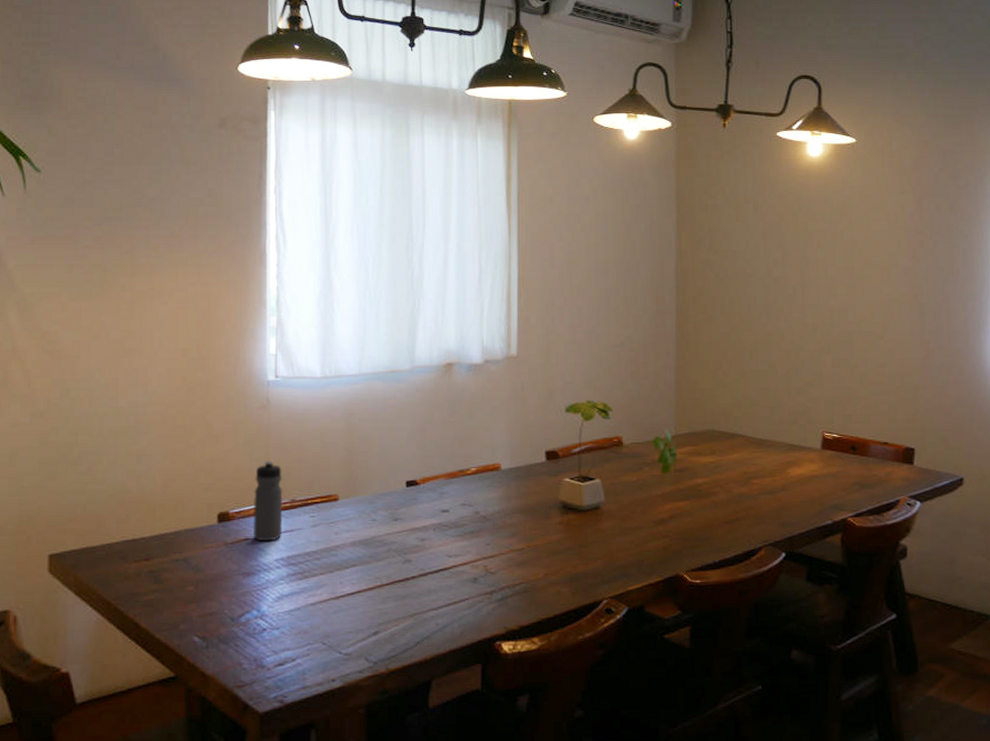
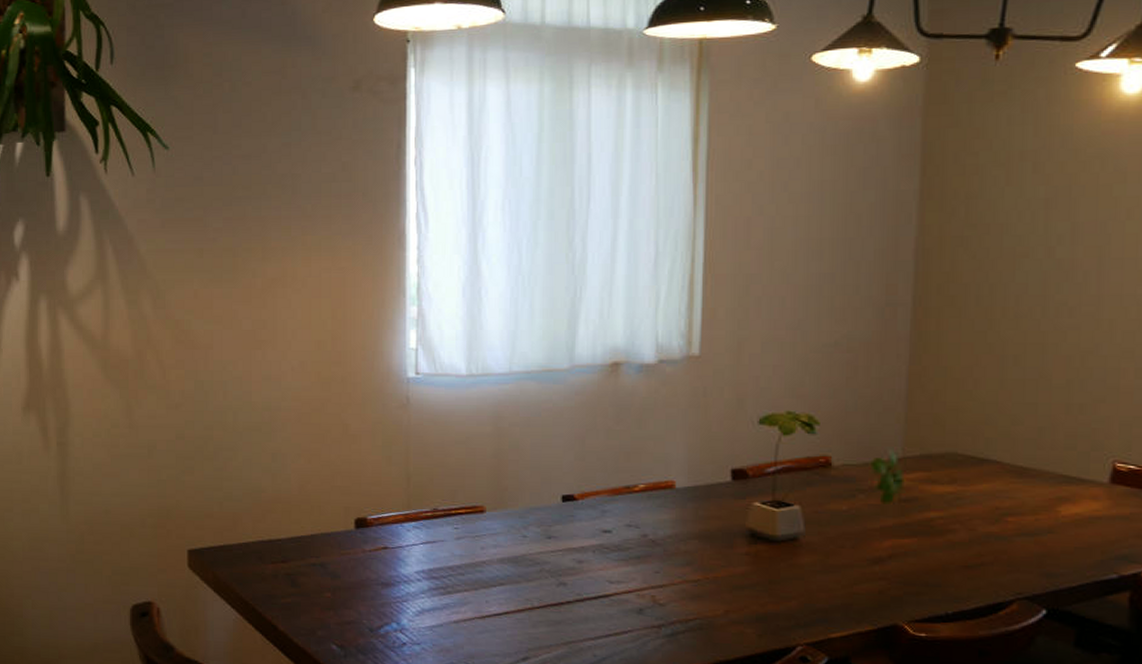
water bottle: present [253,461,283,542] -> none [392,465,424,552]

